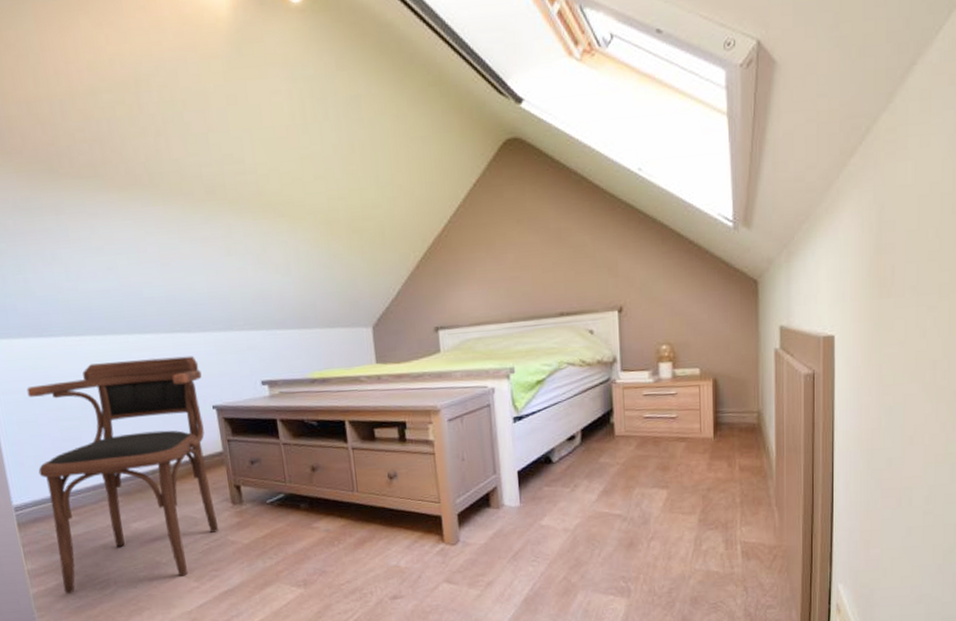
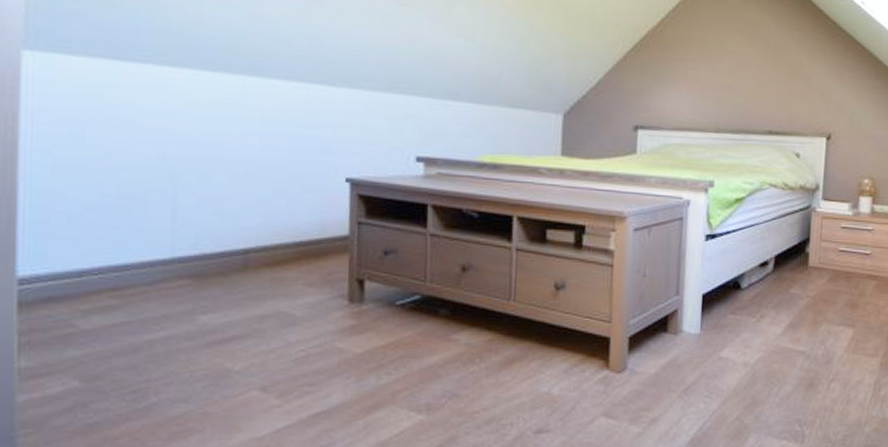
armchair: present [26,355,219,594] -> none [70,104,339,405]

